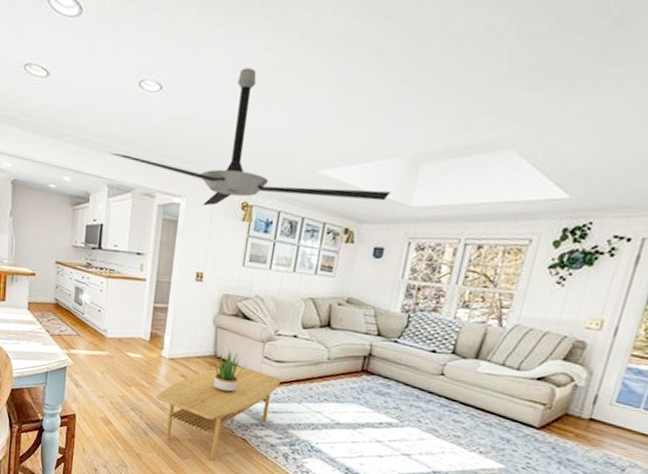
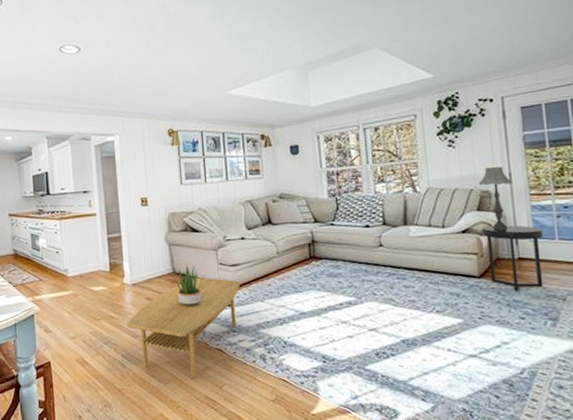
ceiling fan: present [109,68,391,206] -> none [43,22,291,139]
side table: none [550,378,630,452] -> present [481,225,544,292]
table lamp: none [573,316,616,387] -> present [479,167,512,230]

